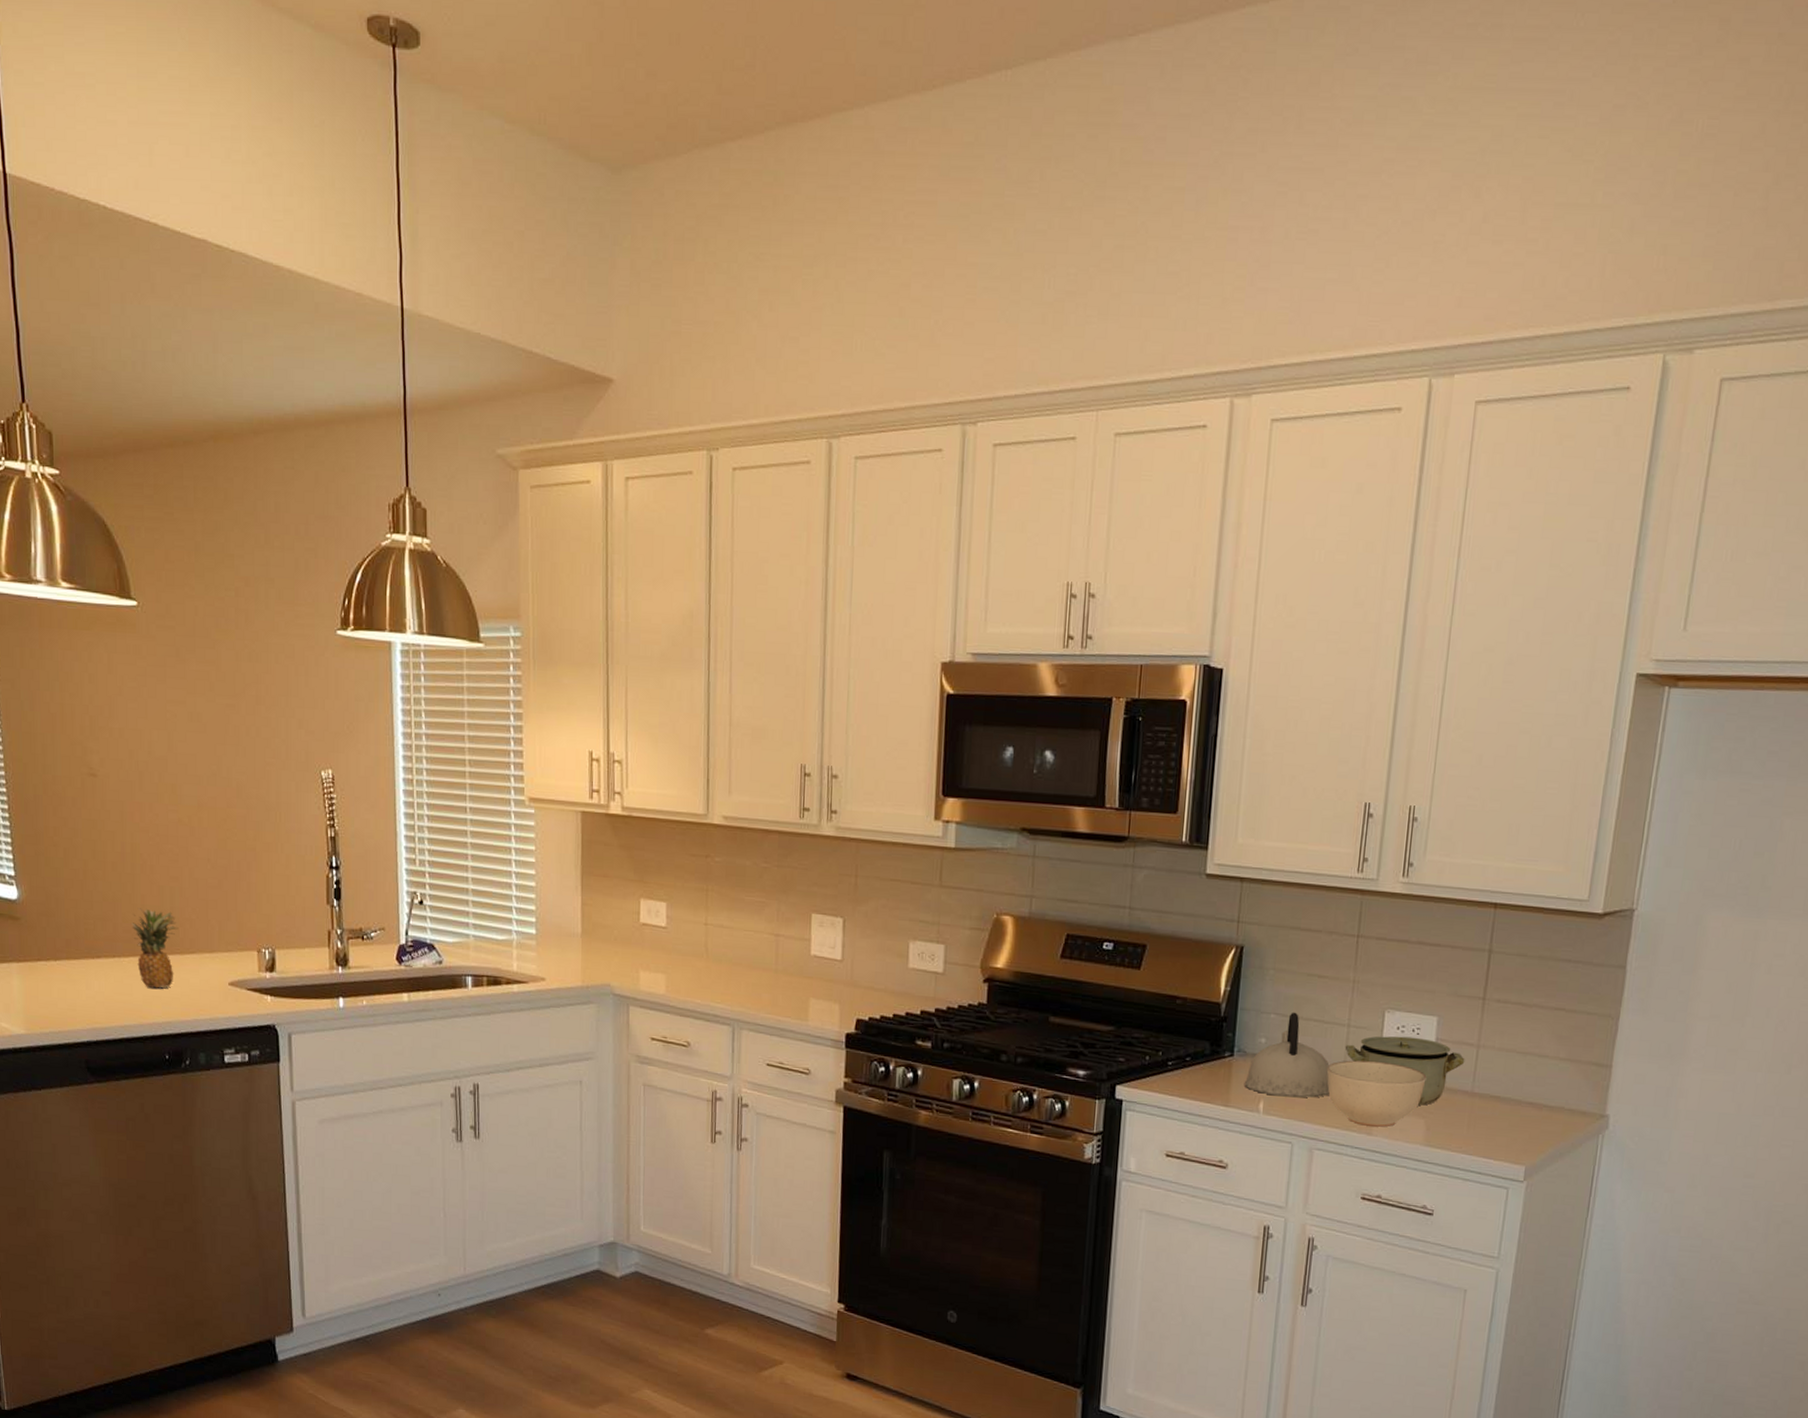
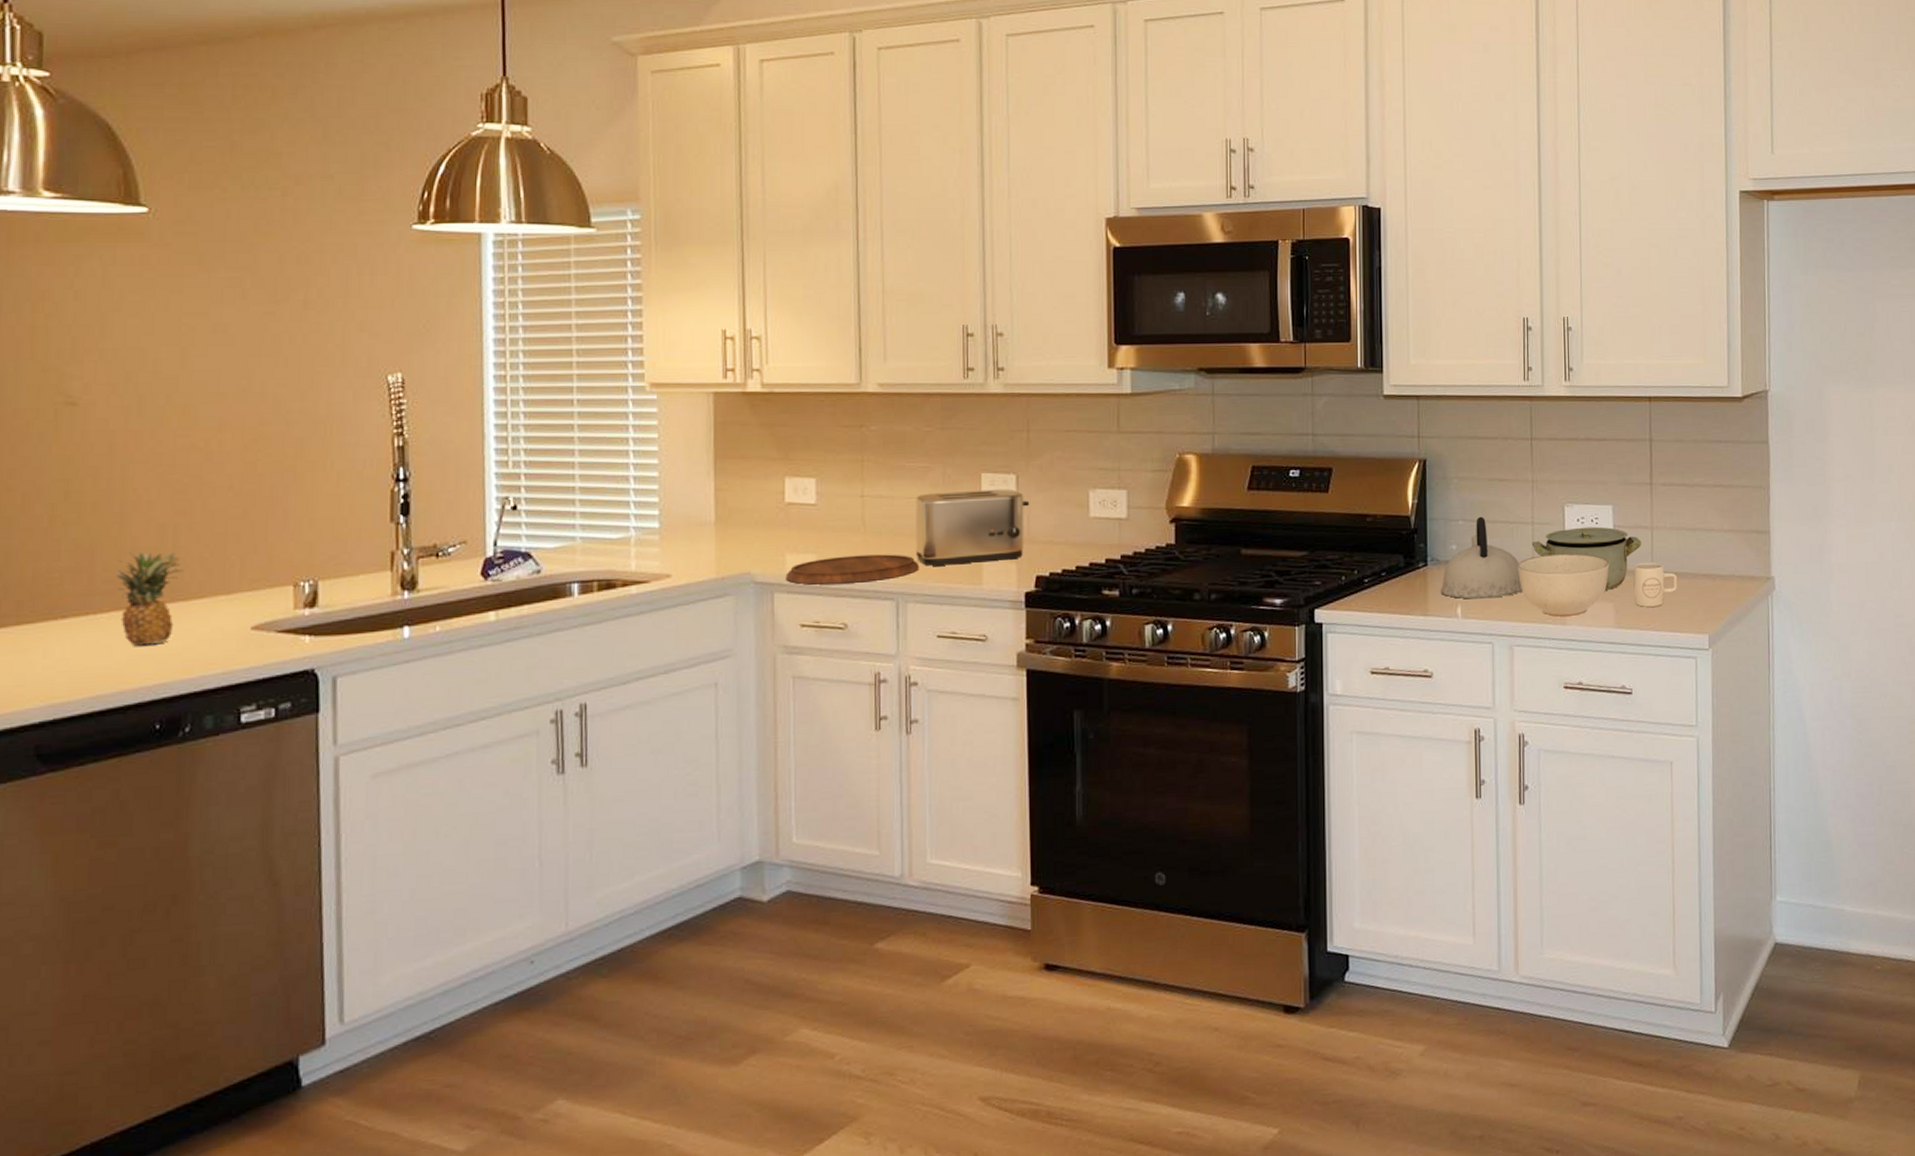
cutting board: none [639,979,754,1006] -> present [785,554,920,585]
toaster: none [750,928,854,1001] -> present [915,489,1030,567]
mug: none [1448,1082,1499,1130] -> present [1633,563,1678,607]

